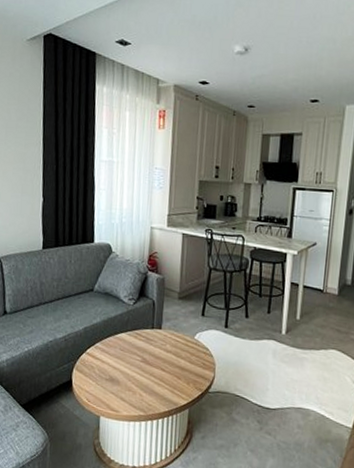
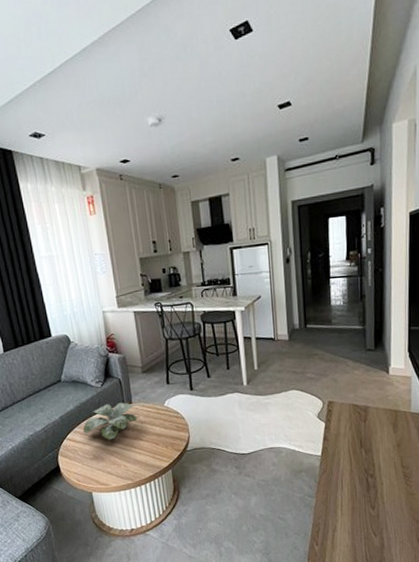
plant: none [104,324,165,364] -> present [83,402,138,440]

